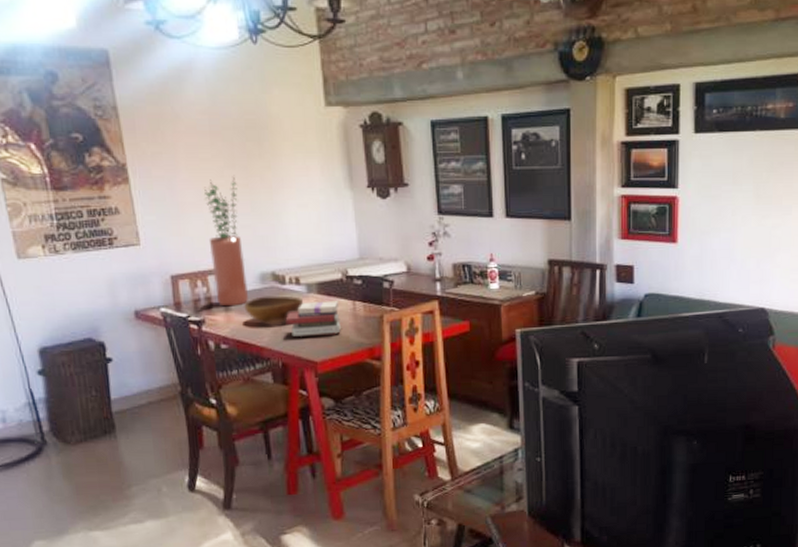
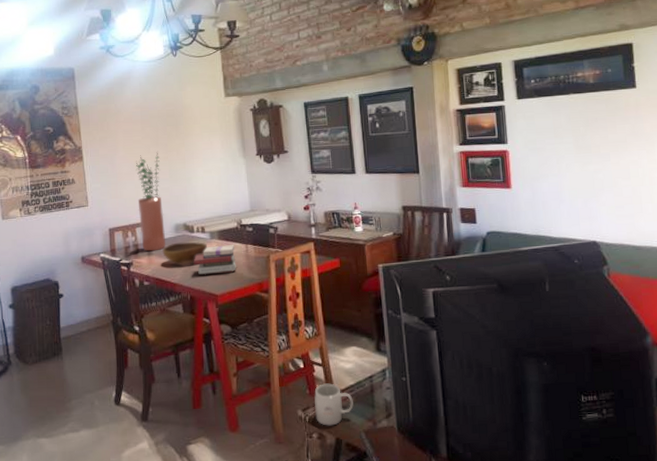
mug: none [434,464,479,511] -> present [314,383,354,426]

